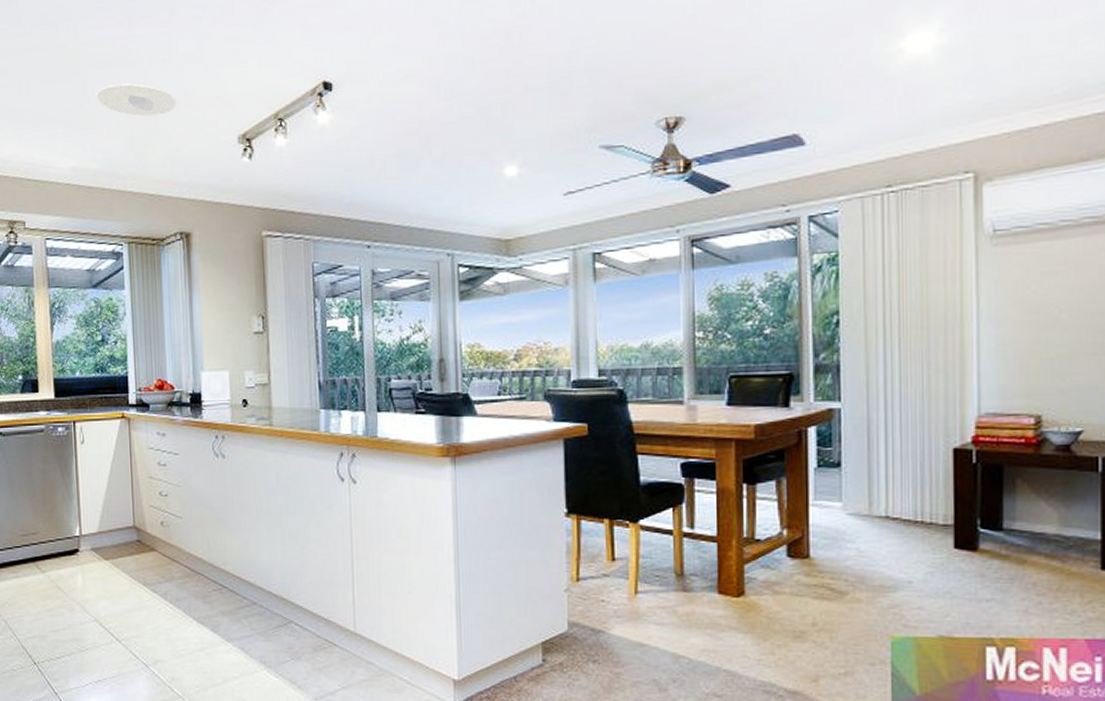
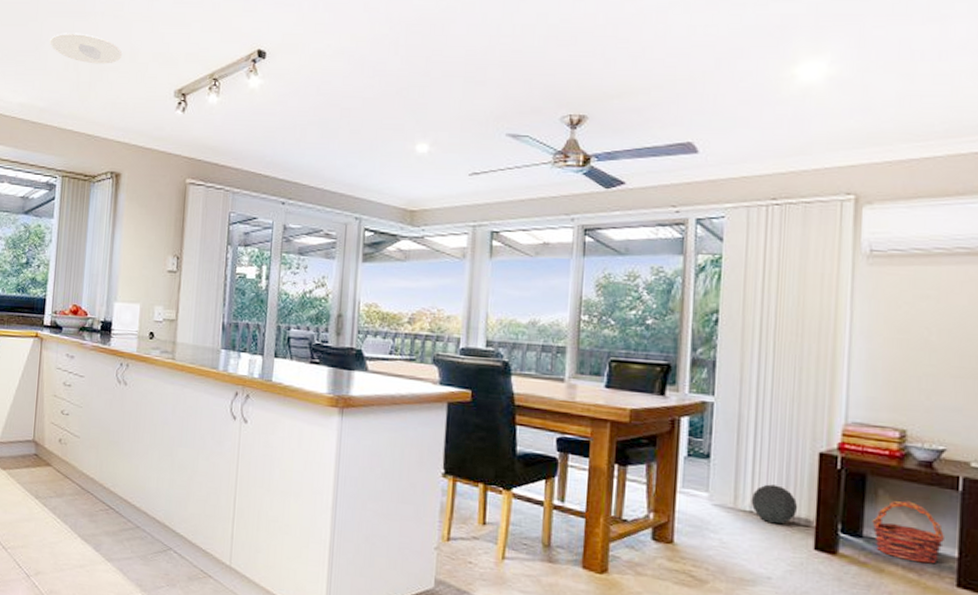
ball: none [886,486,935,527] -> present [751,484,798,525]
basket: none [1011,488,1086,549] -> present [872,501,944,564]

